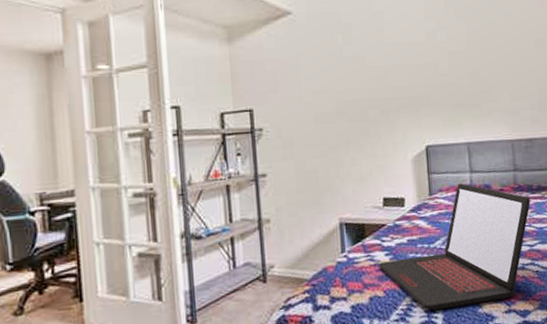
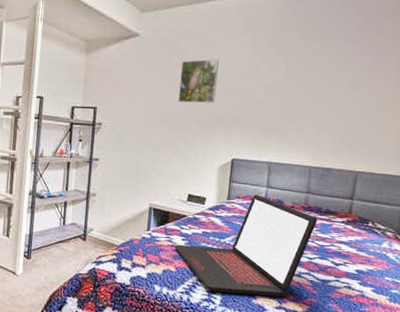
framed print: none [349,31,394,89] -> present [178,59,219,104]

